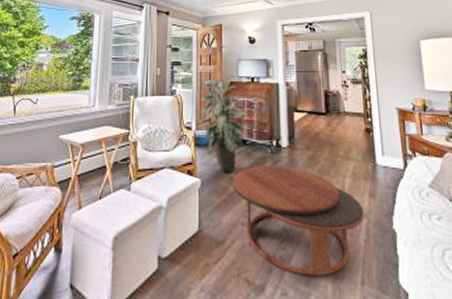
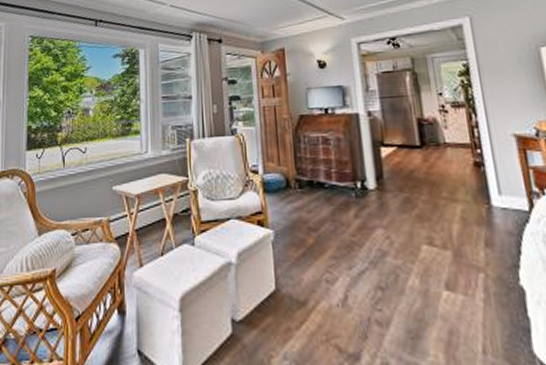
indoor plant: present [196,75,246,173] -> none [263,107,324,223]
coffee table: present [233,166,365,276] -> none [312,212,481,343]

